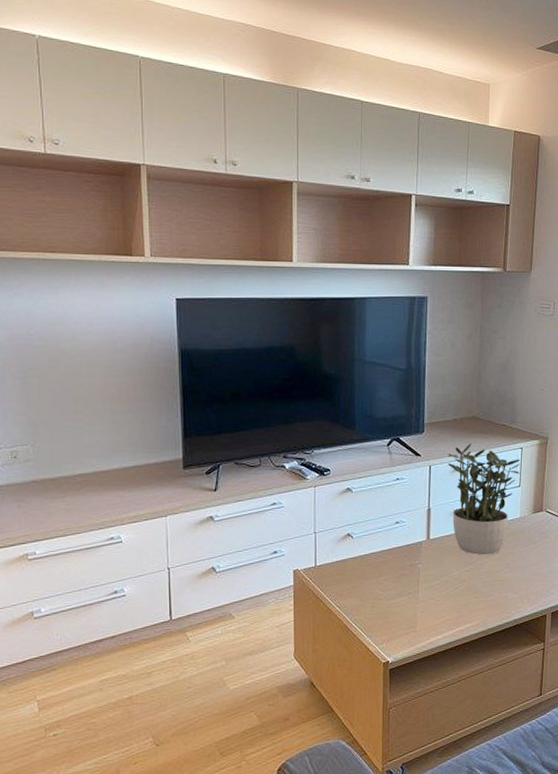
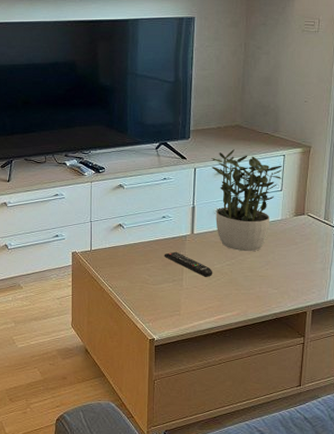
remote control: none [398,560,451,588] -> present [164,251,213,278]

